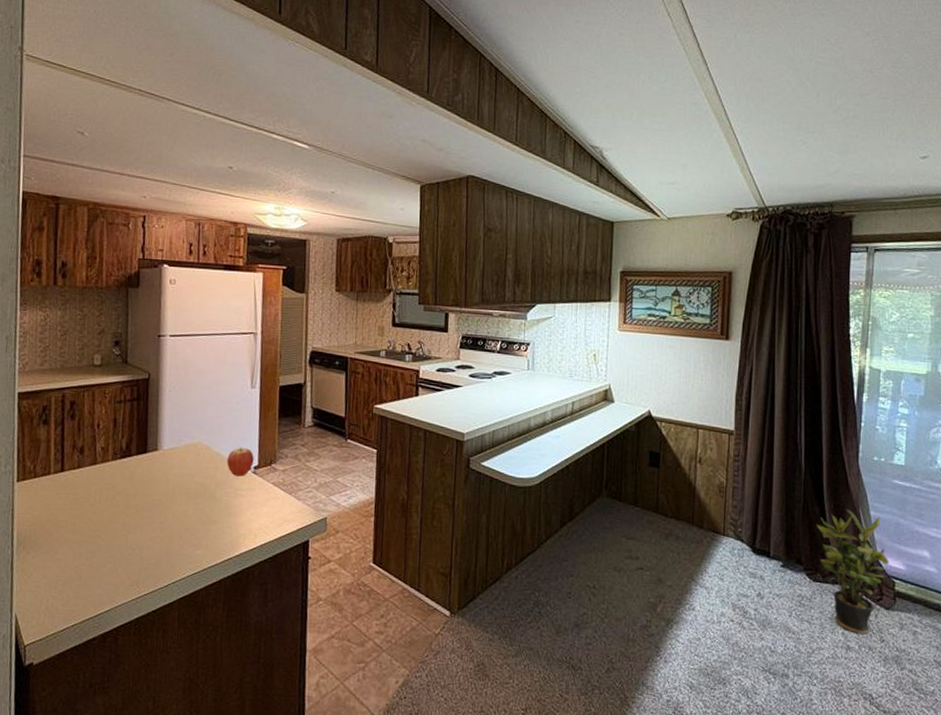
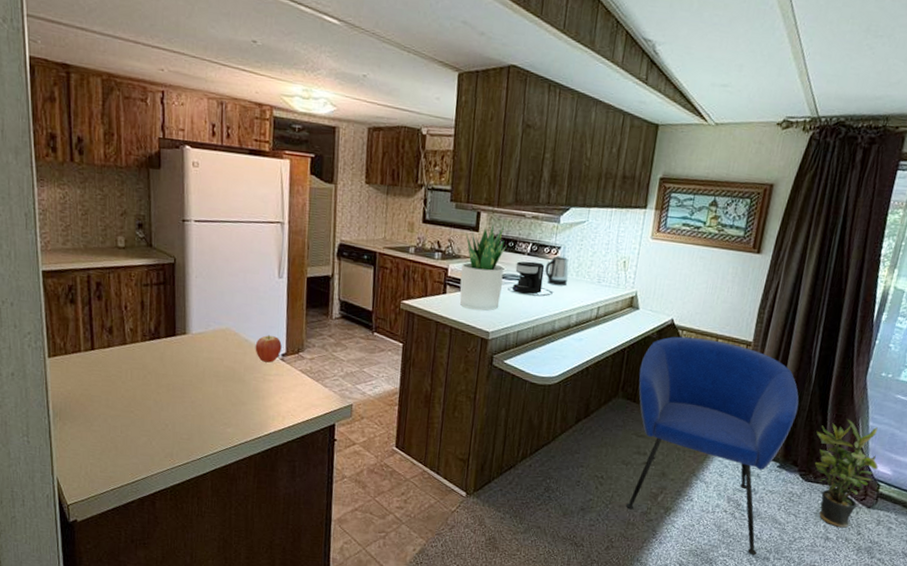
planter: none [432,325,476,412] -> present [459,225,507,312]
coffee maker: none [480,359,526,394] -> present [507,261,553,297]
kettle: none [515,352,540,383] -> present [545,255,569,287]
armchair: none [621,428,793,672] -> present [626,336,799,555]

